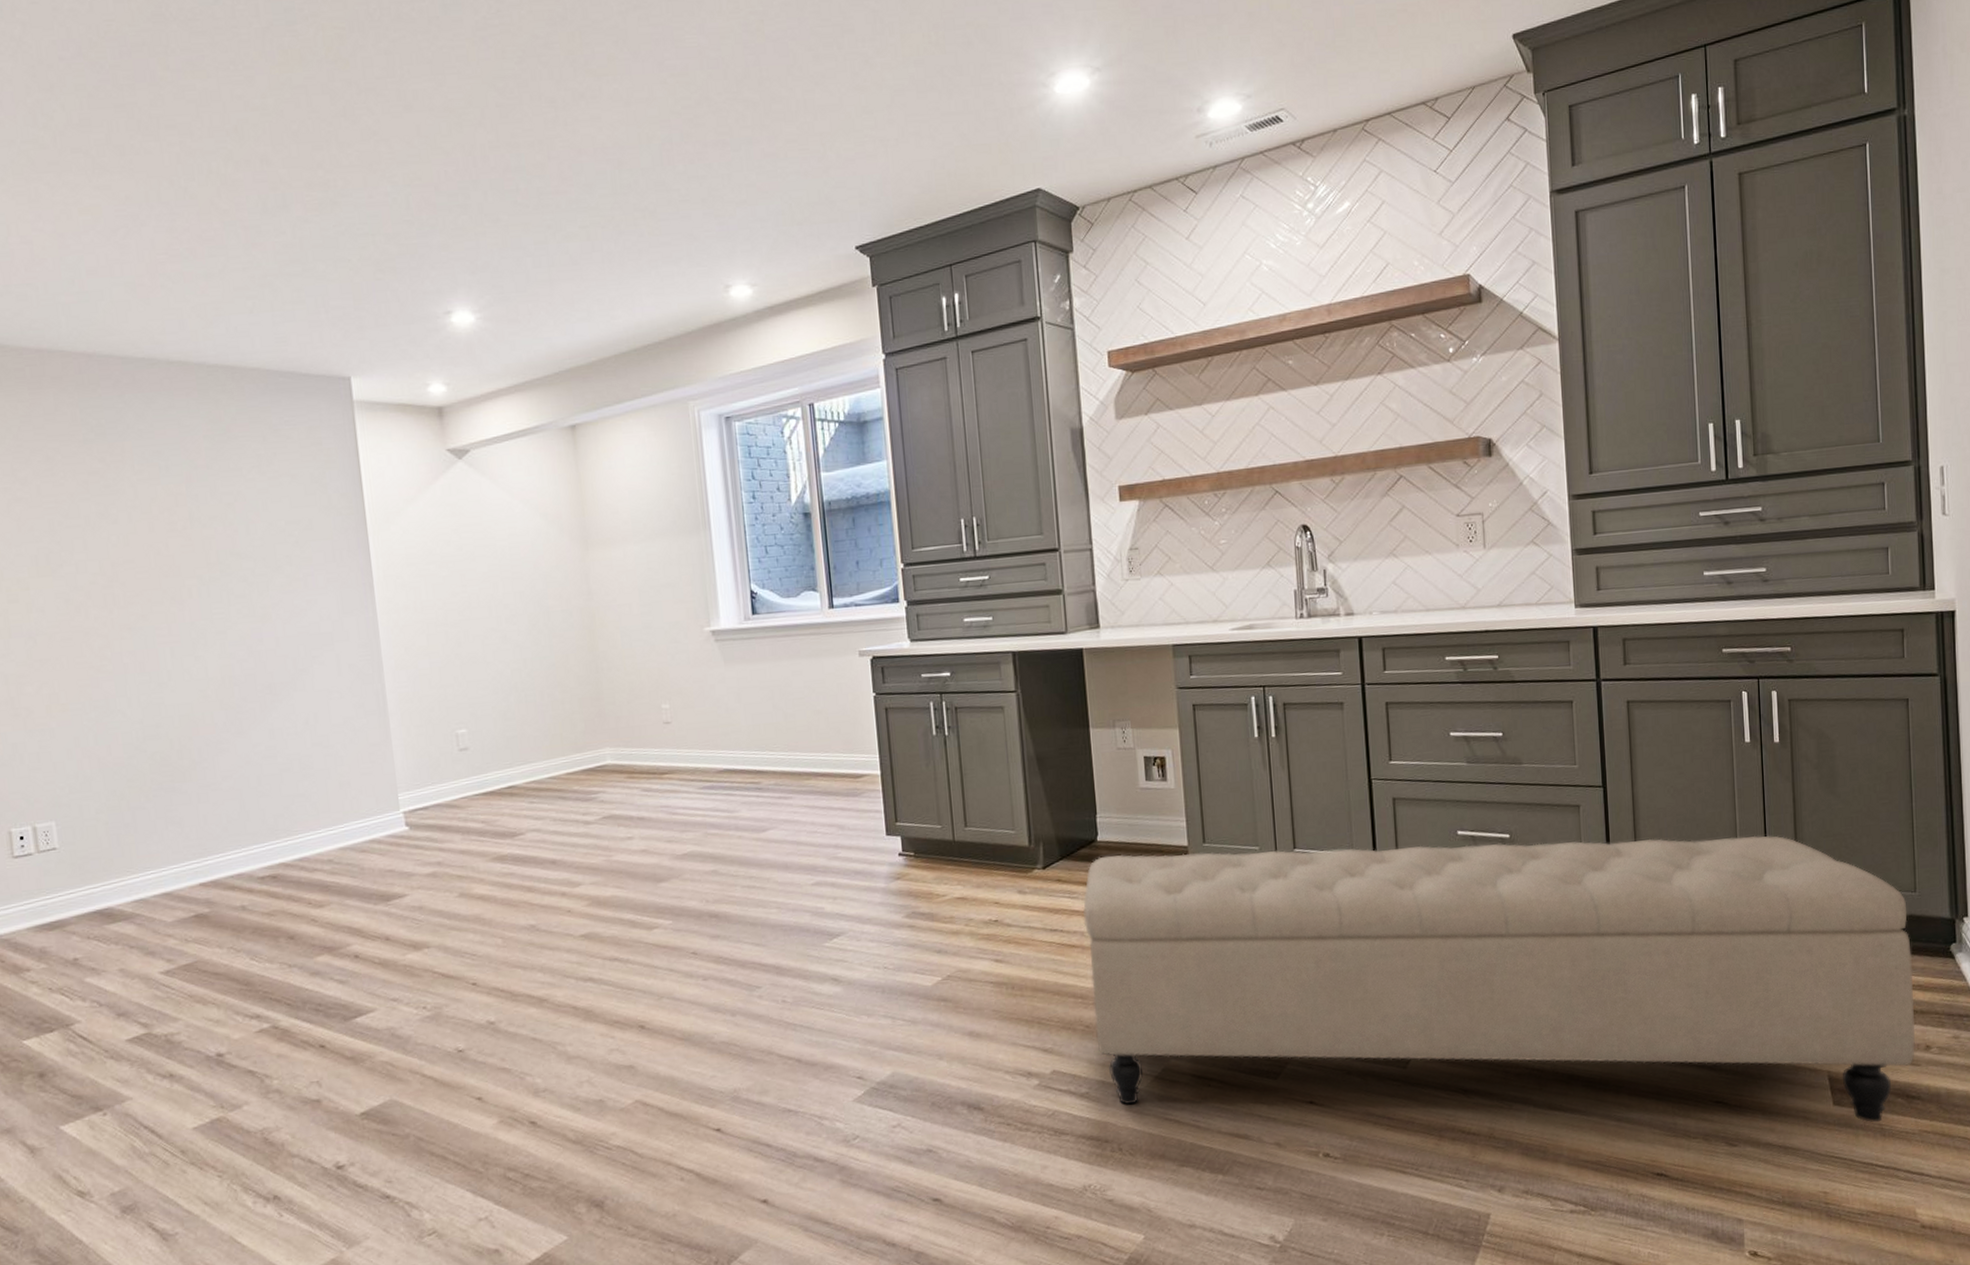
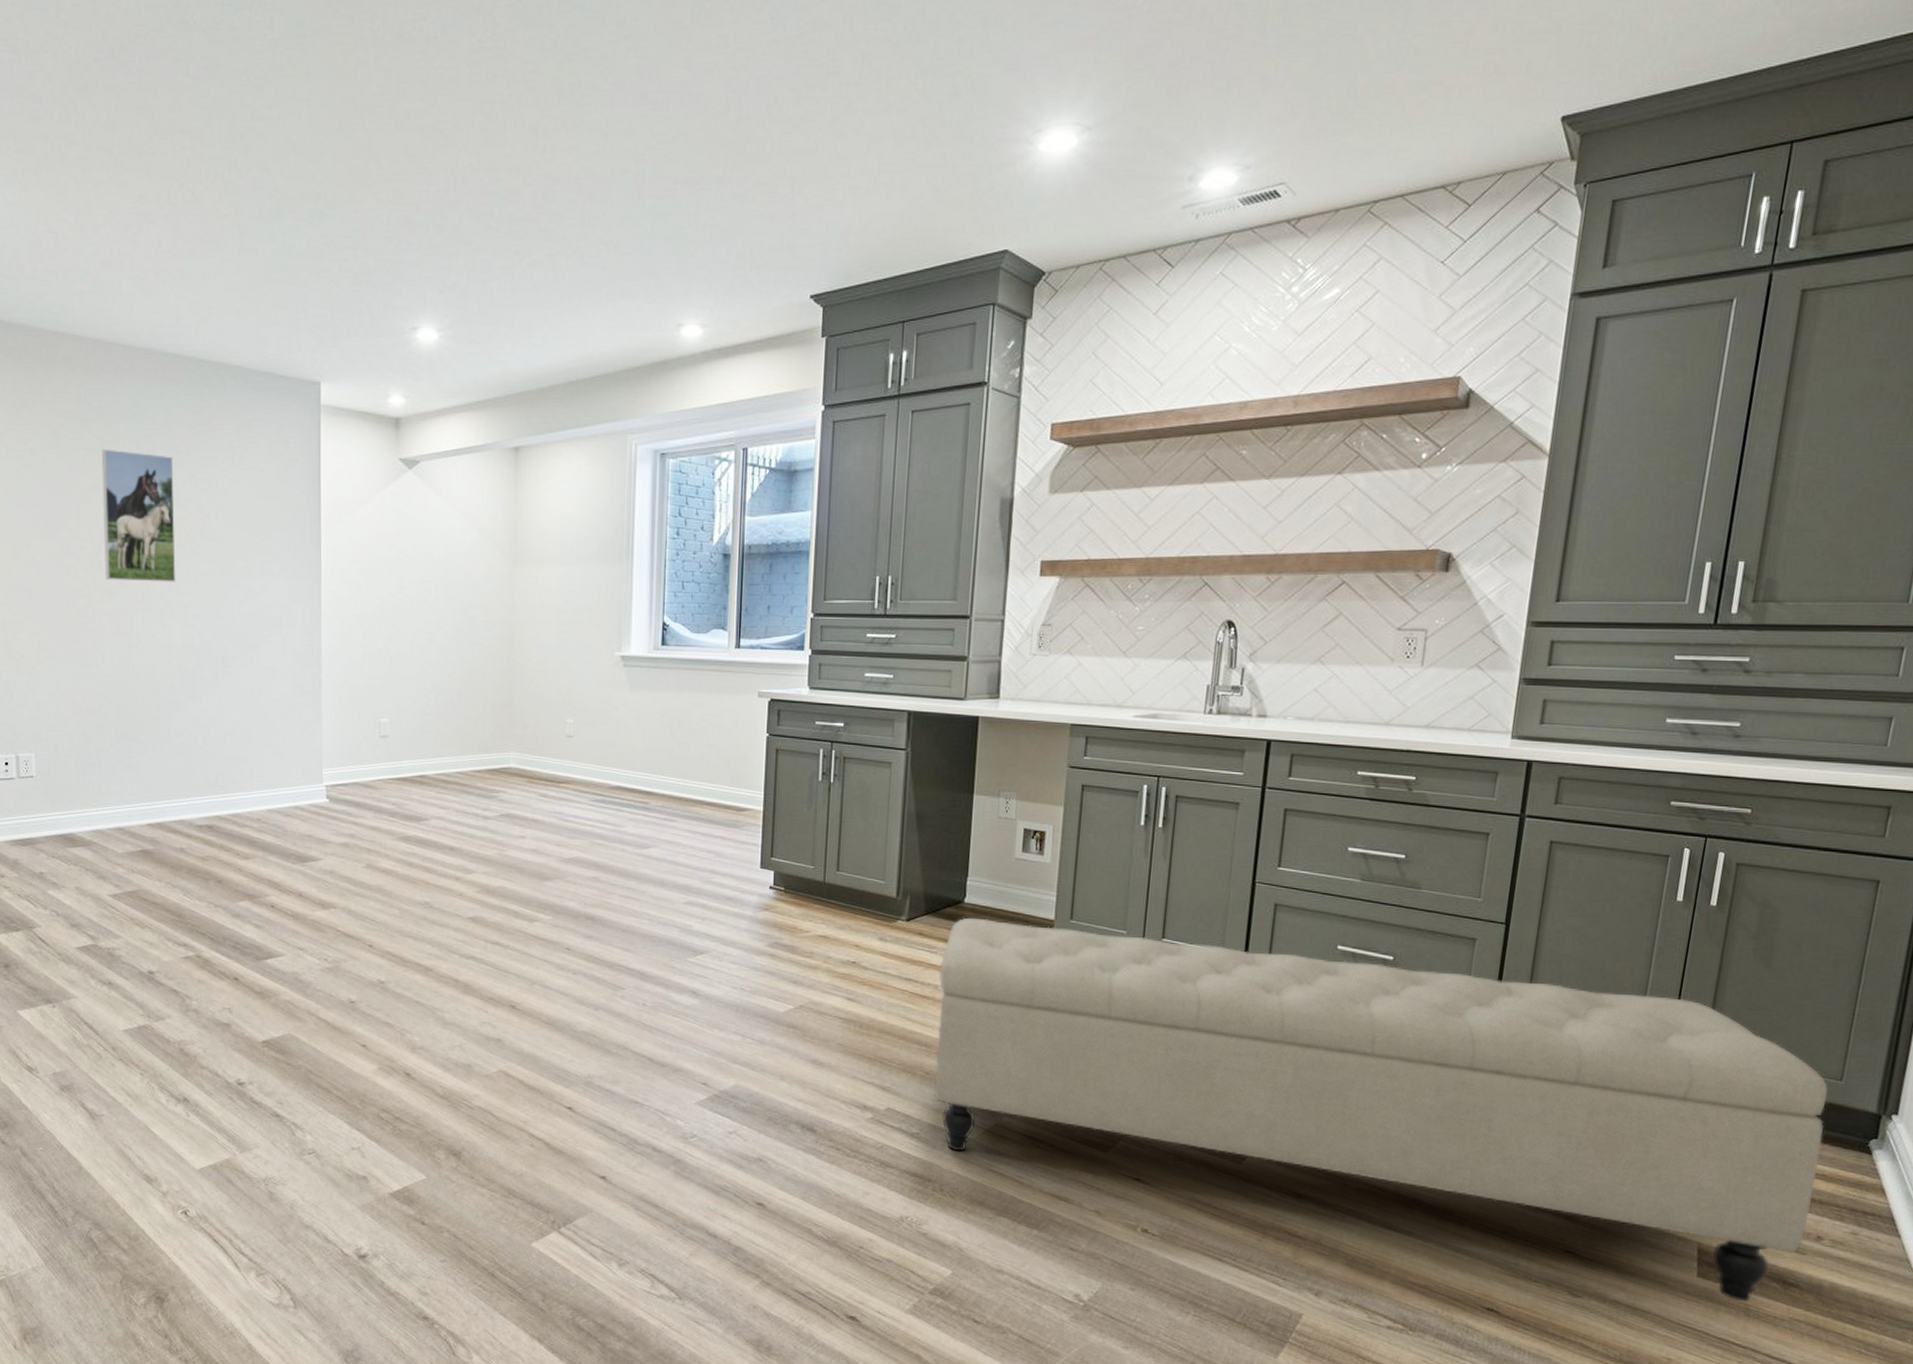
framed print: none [105,470,208,615] -> present [101,448,176,582]

